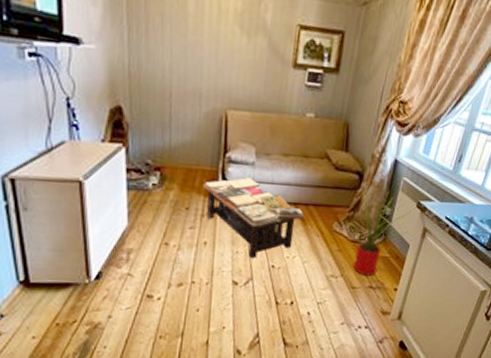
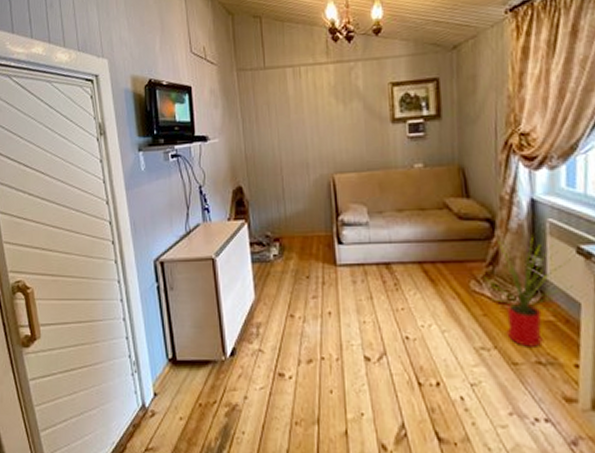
coffee table: present [203,177,305,258] -> none [320,239,433,328]

